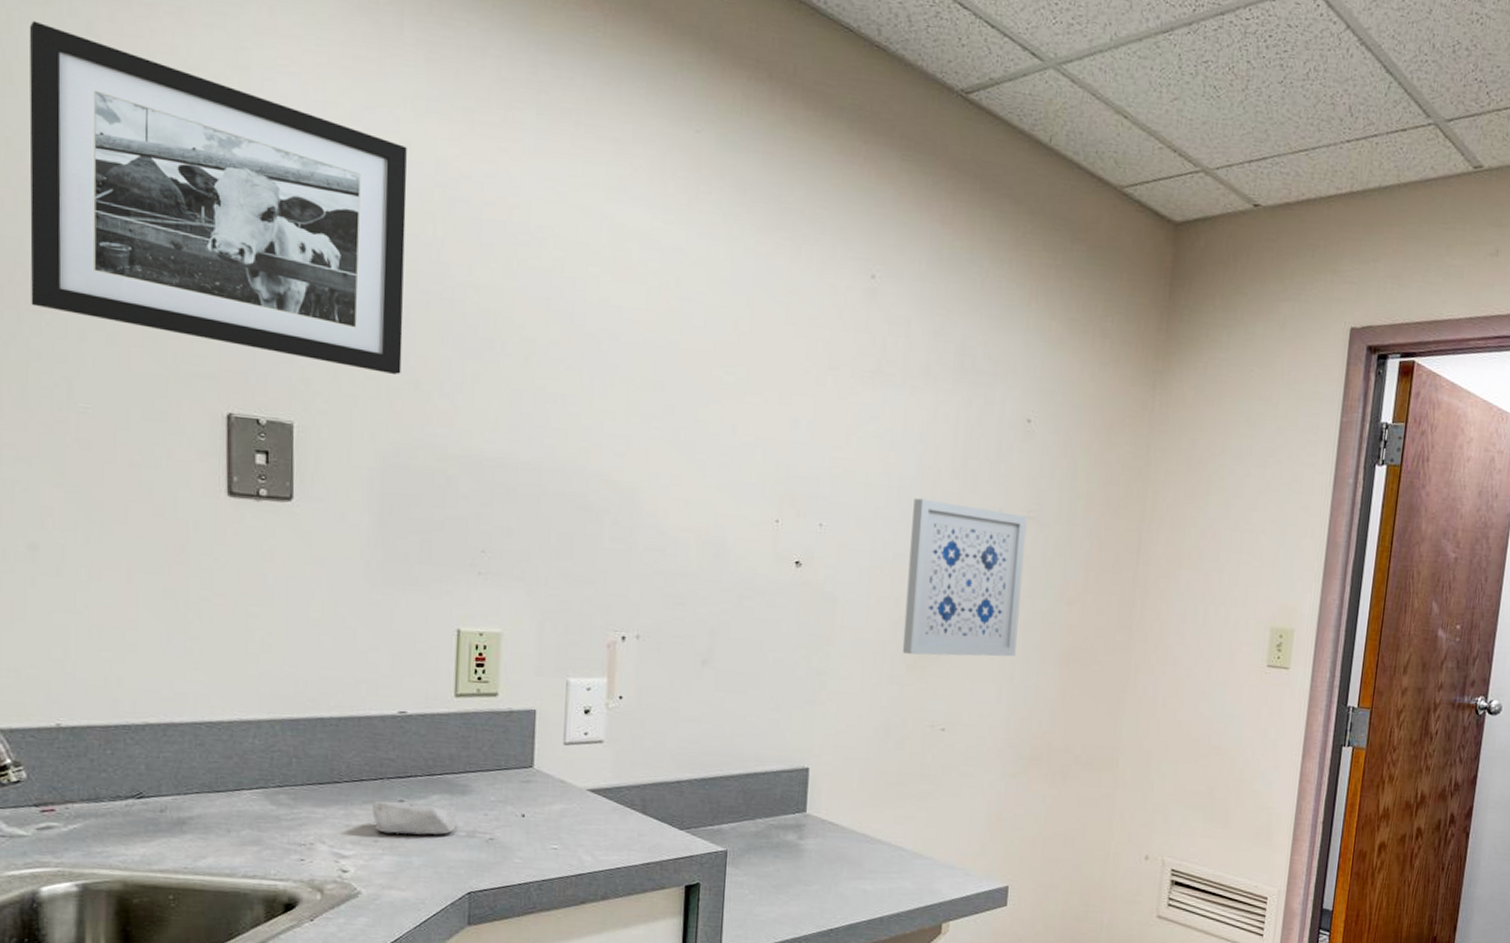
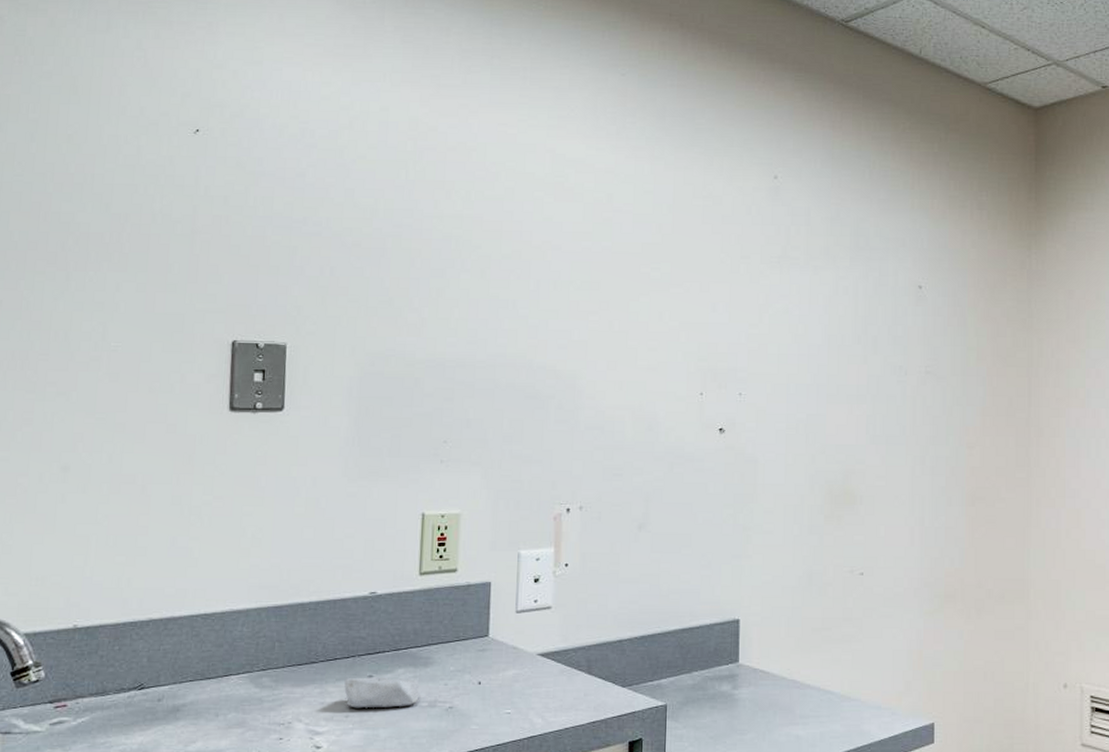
picture frame: present [29,20,407,375] -> none [78,44,386,297]
wall art: present [902,498,1028,657] -> none [819,363,926,506]

